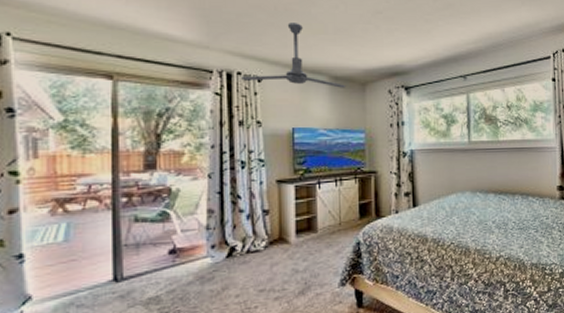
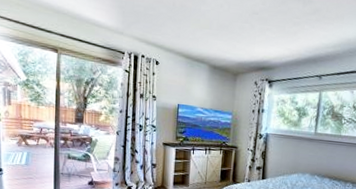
ceiling fan: present [241,23,347,88] -> none [144,17,222,76]

